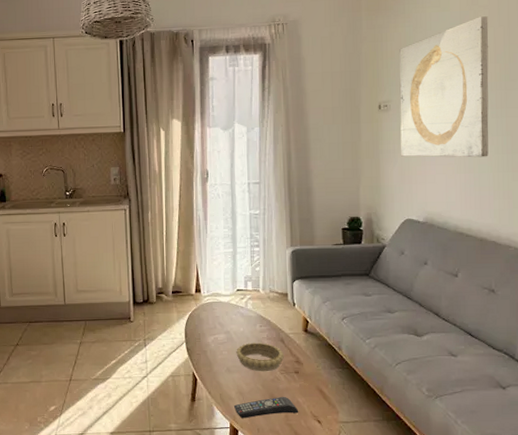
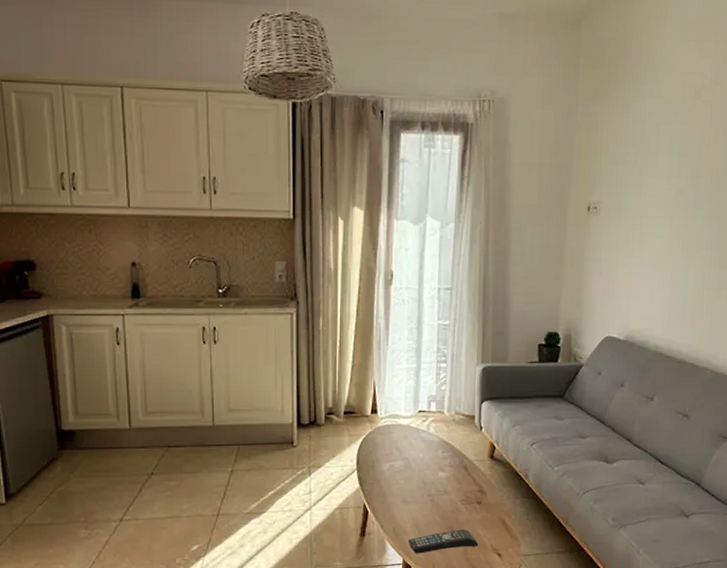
decorative bowl: present [236,343,285,372] -> none [414,470,467,503]
wall art: present [399,16,489,158] -> none [607,113,710,272]

